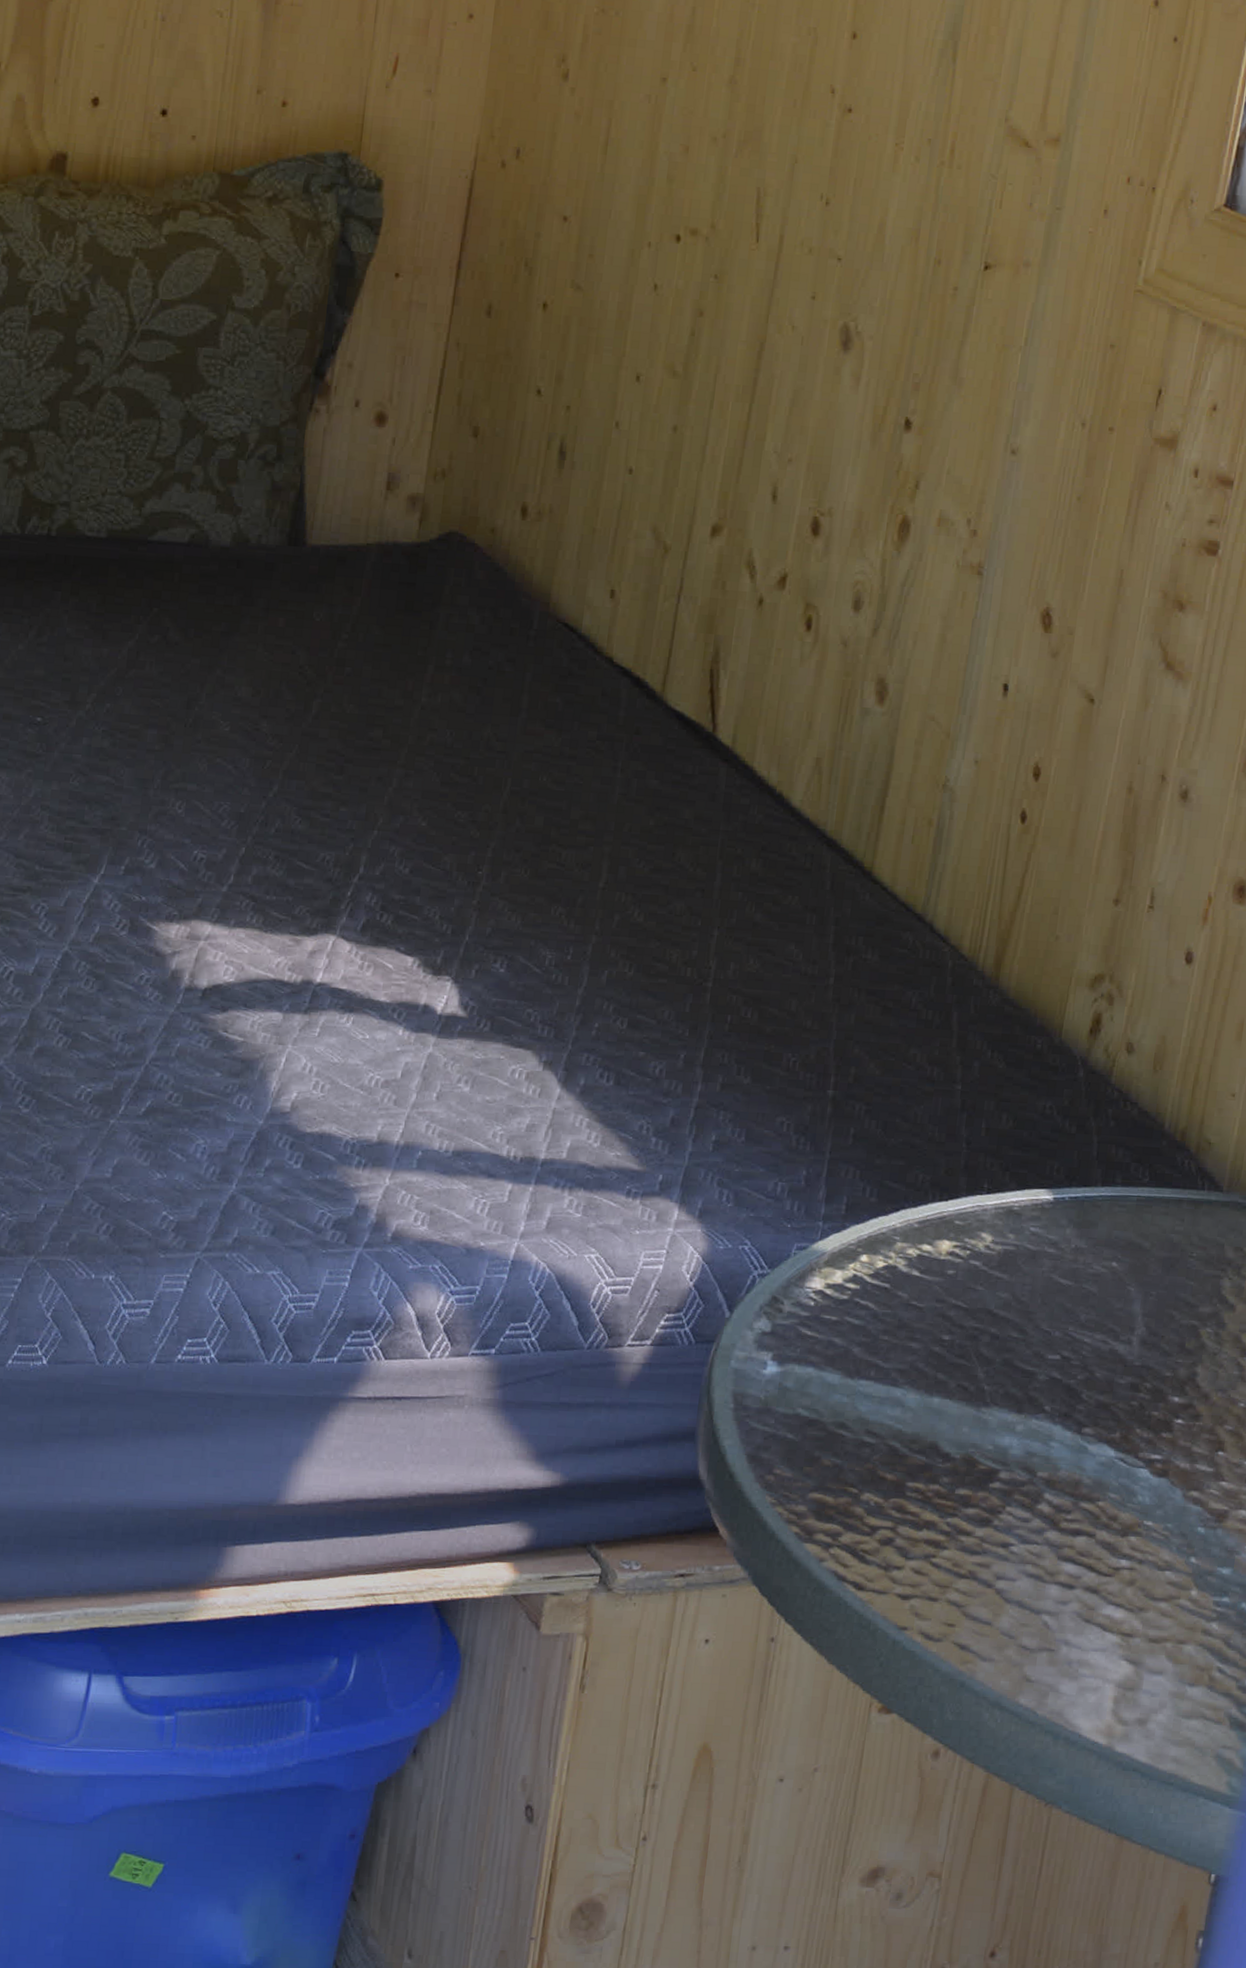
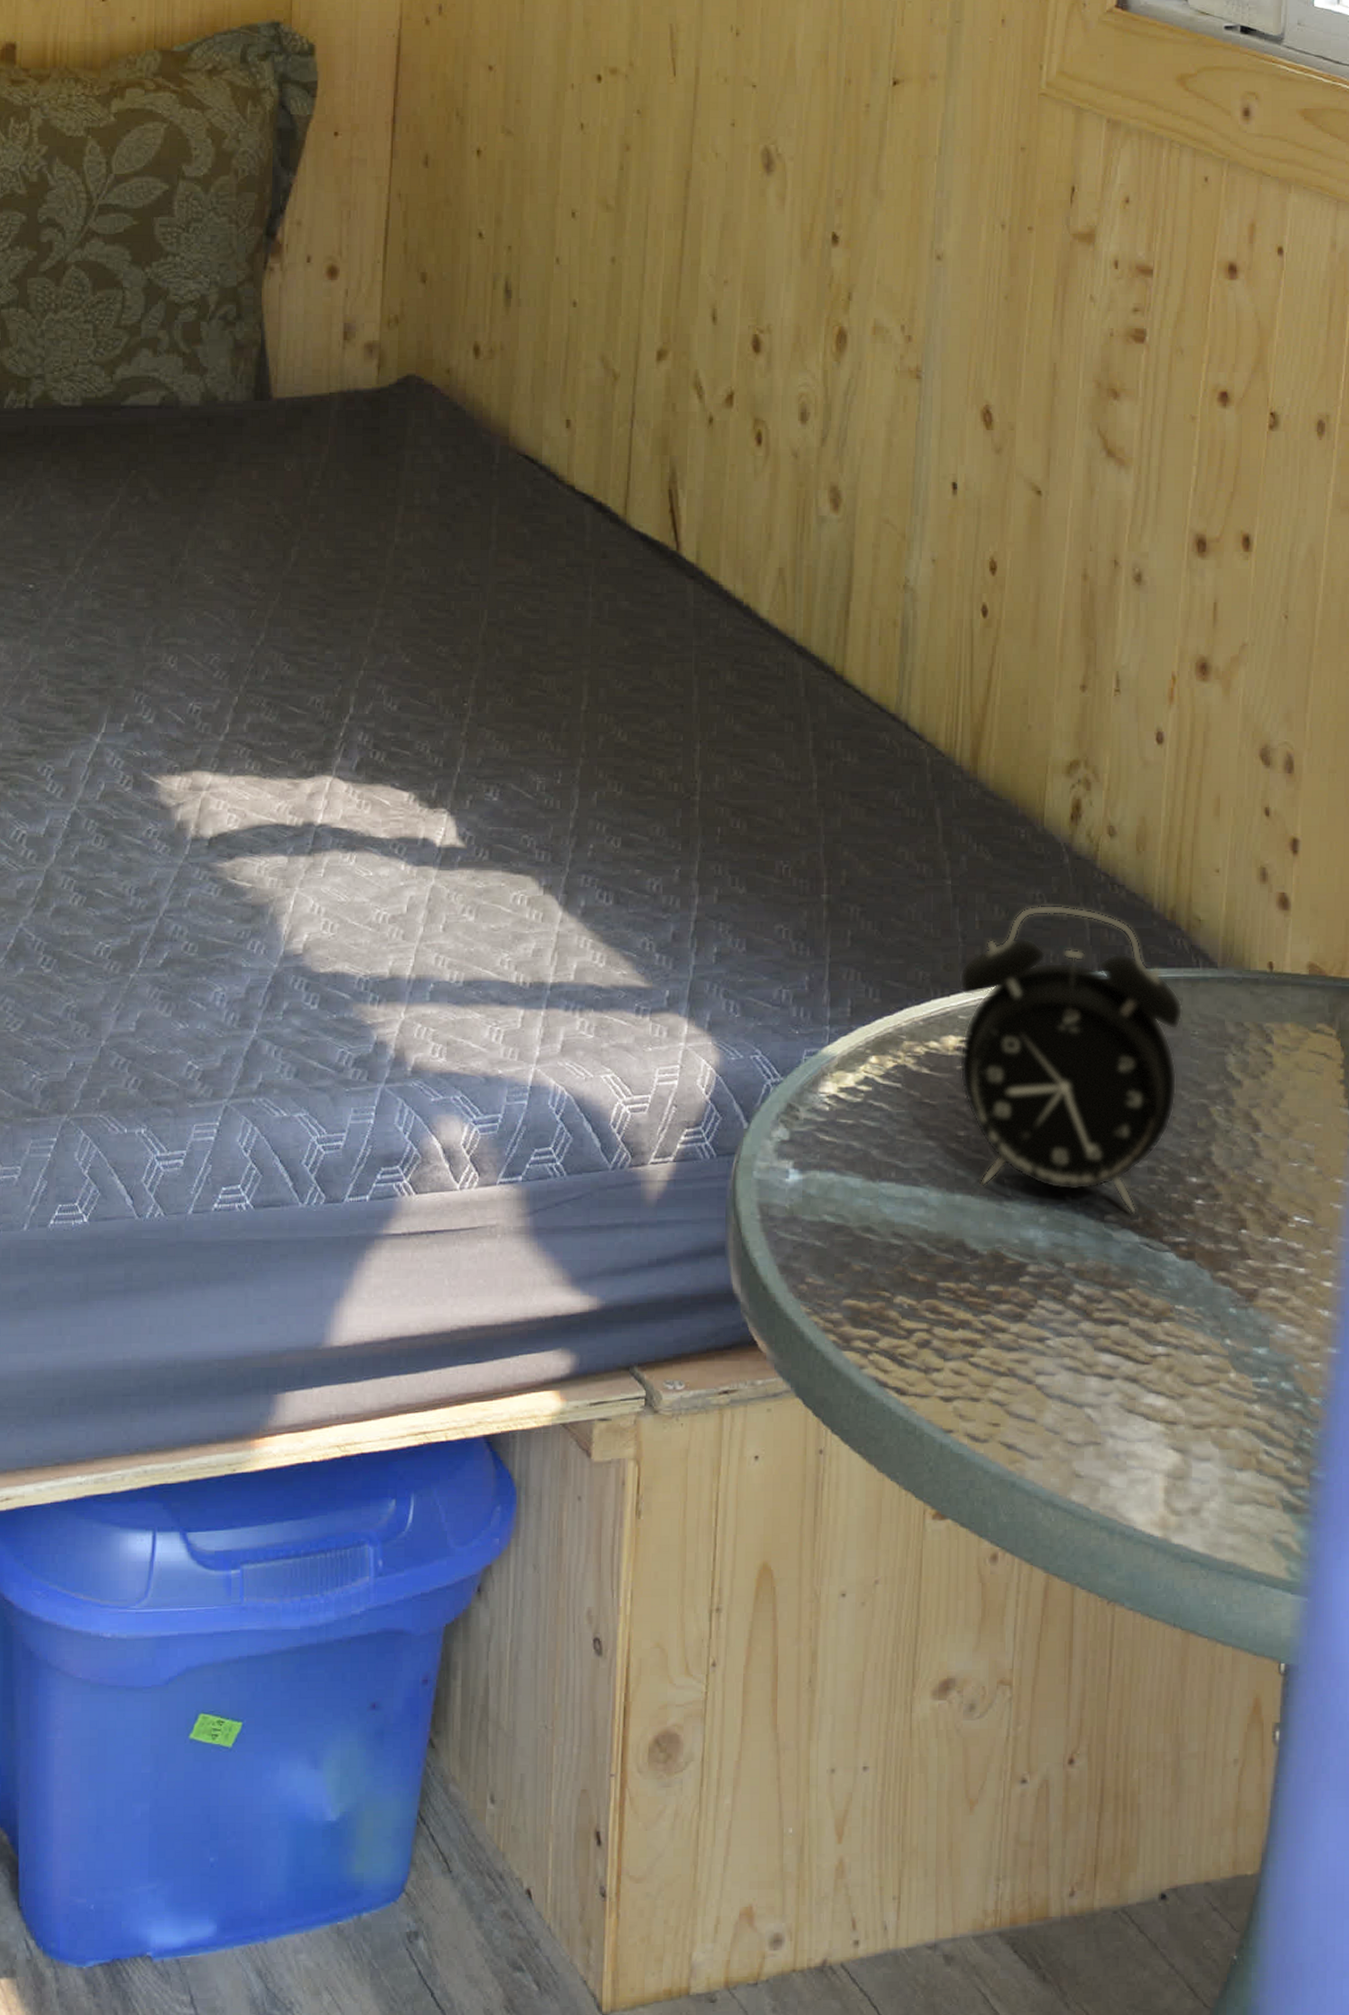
alarm clock: none [950,1116,1184,1428] -> present [959,904,1183,1214]

